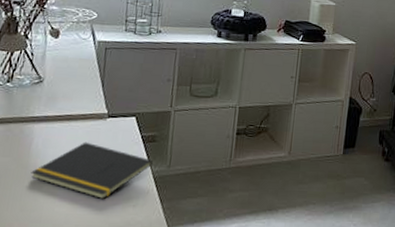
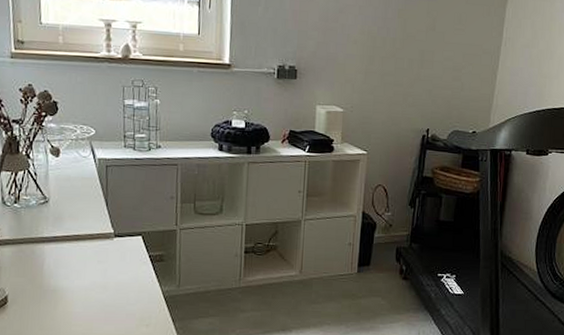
notepad: present [31,142,153,200] -> none [46,262,162,319]

